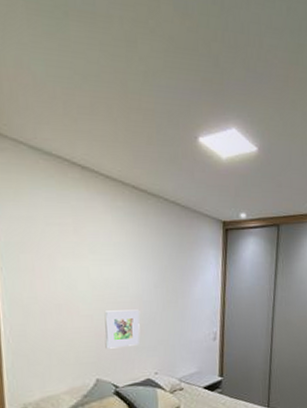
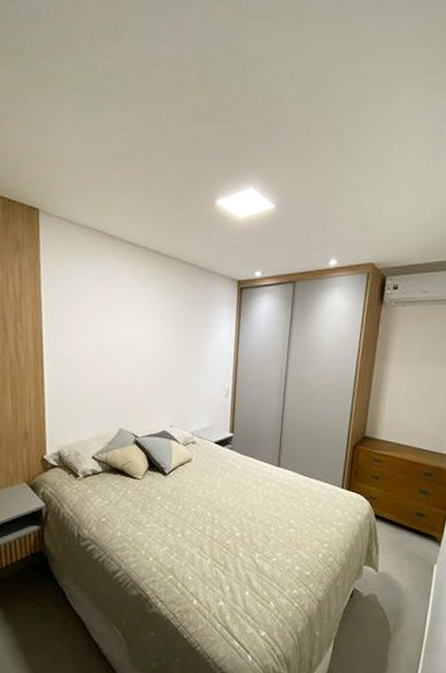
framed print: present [104,309,140,349] -> none [127,366,159,401]

